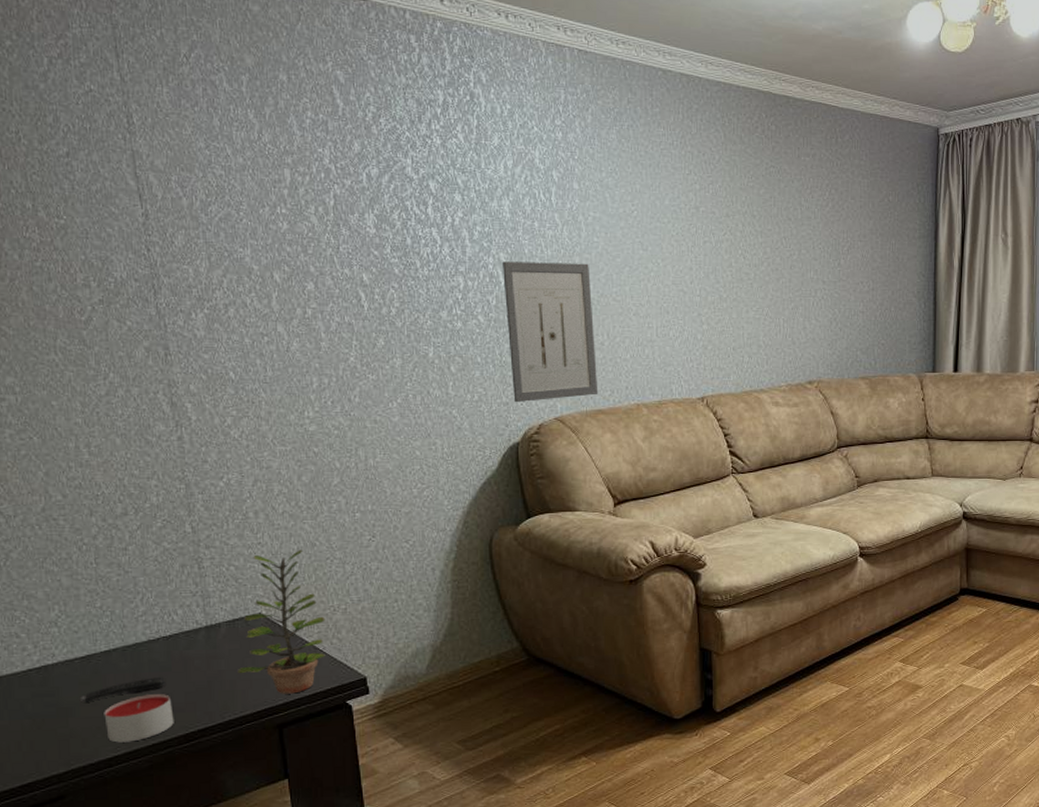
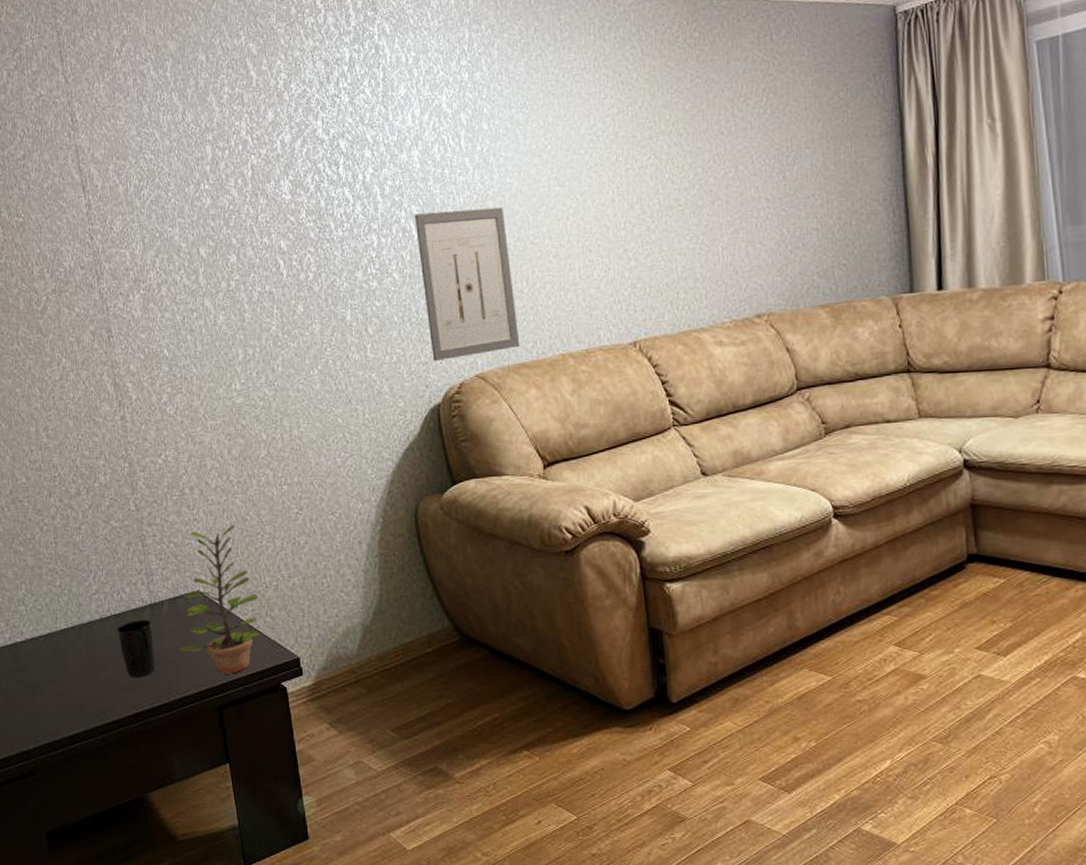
remote control: present [81,677,165,702] -> none [45,655,116,680]
candle: present [104,694,174,743] -> none [65,672,125,721]
cup: none [166,642,210,698] -> present [117,620,156,677]

